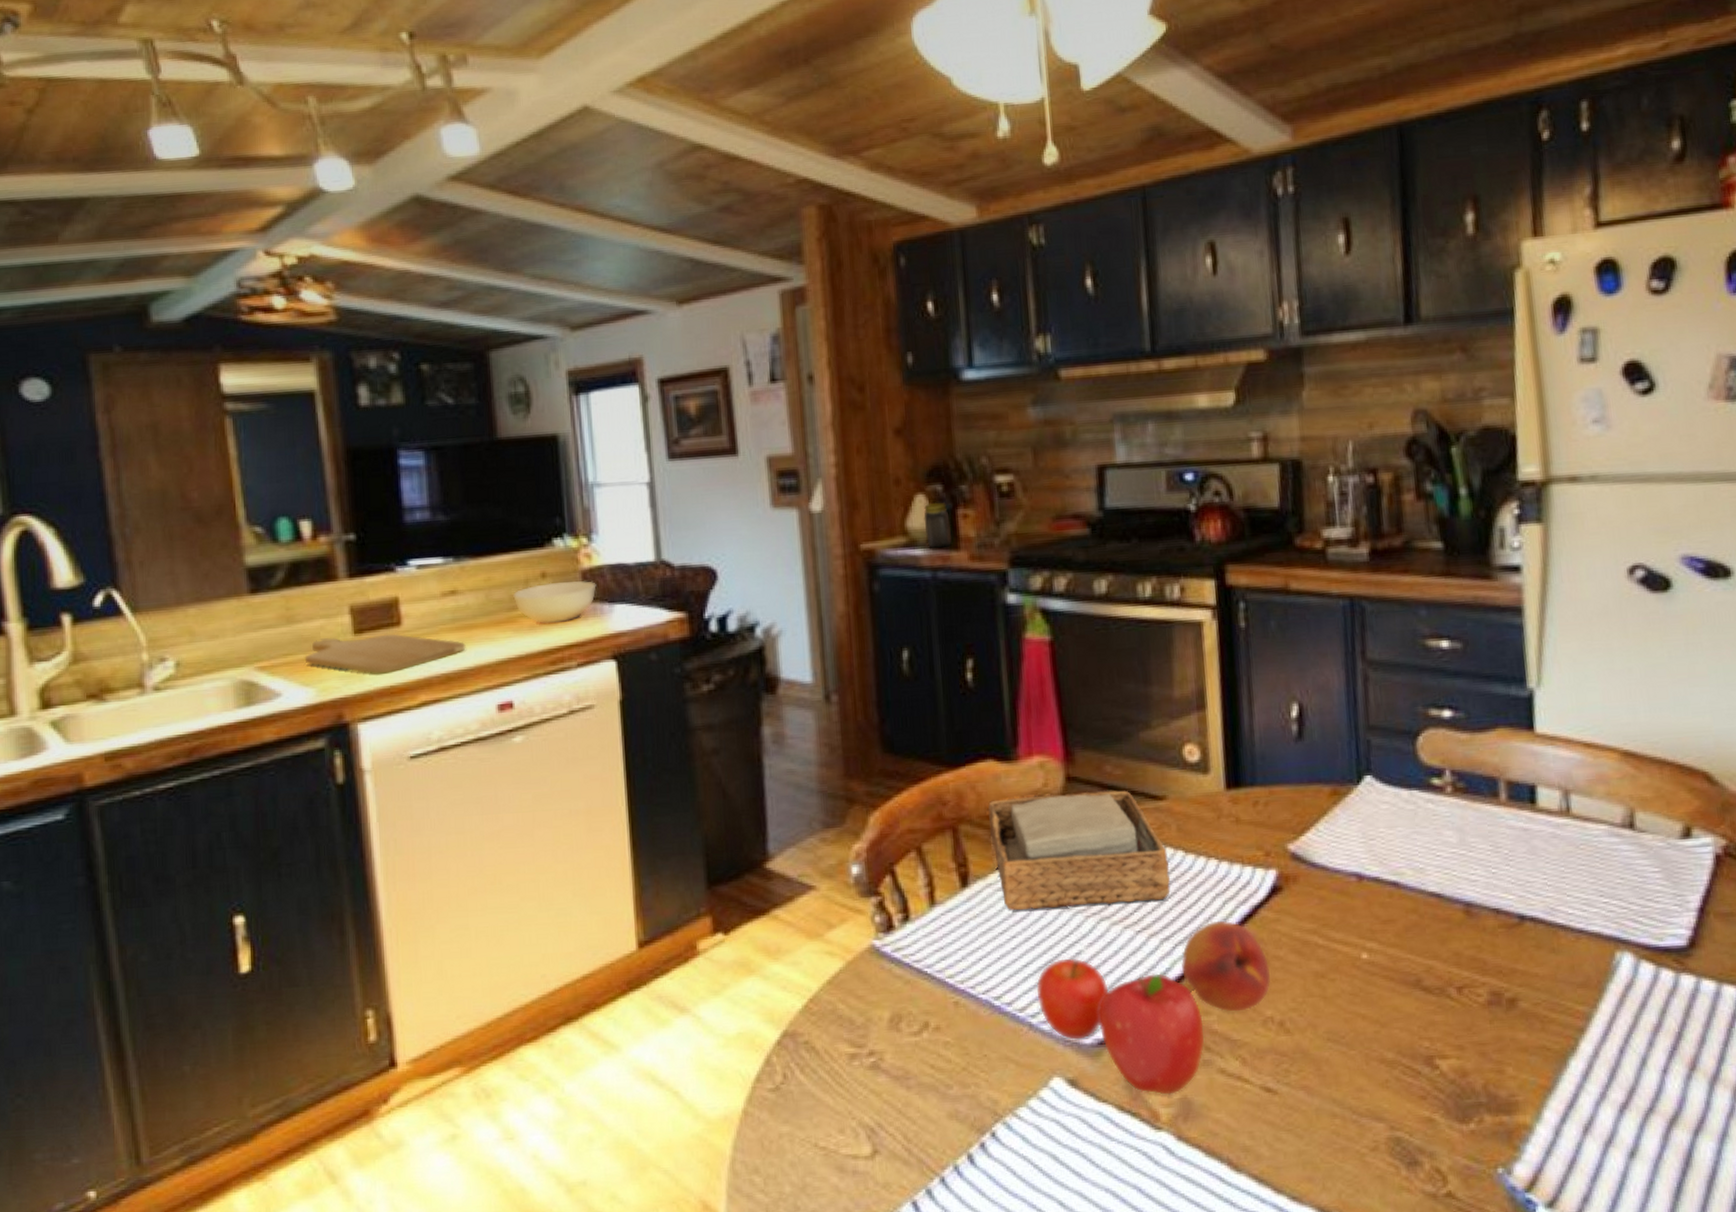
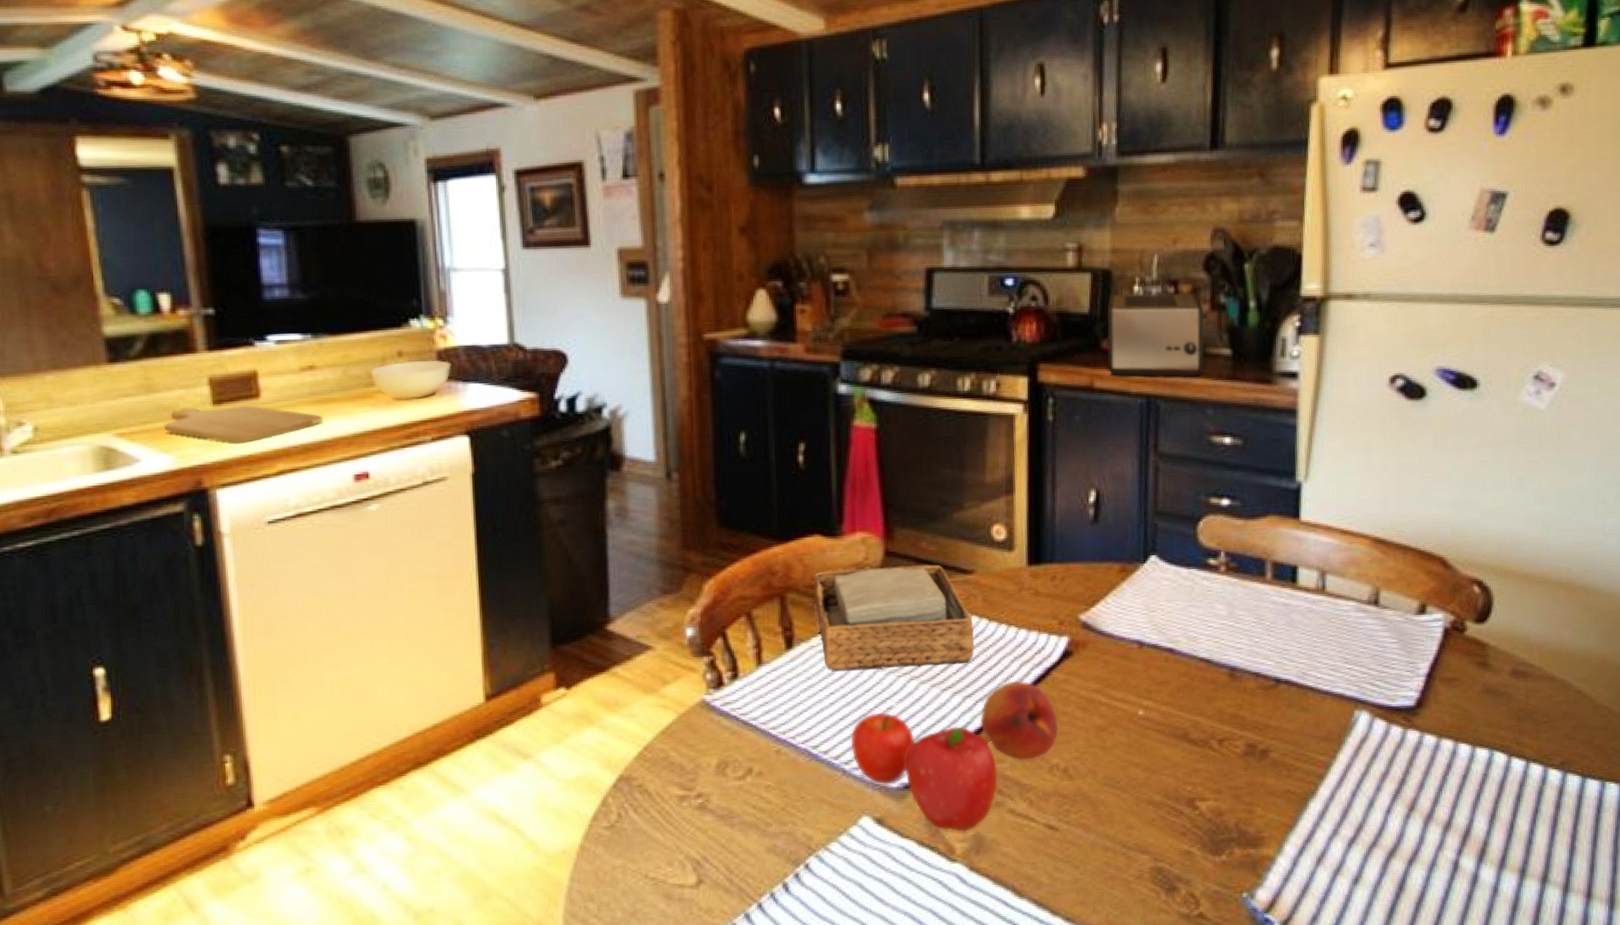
jar: present [924,502,952,548] -> none [764,297,790,340]
toaster: none [1299,481,1414,576] -> present [1107,292,1208,377]

